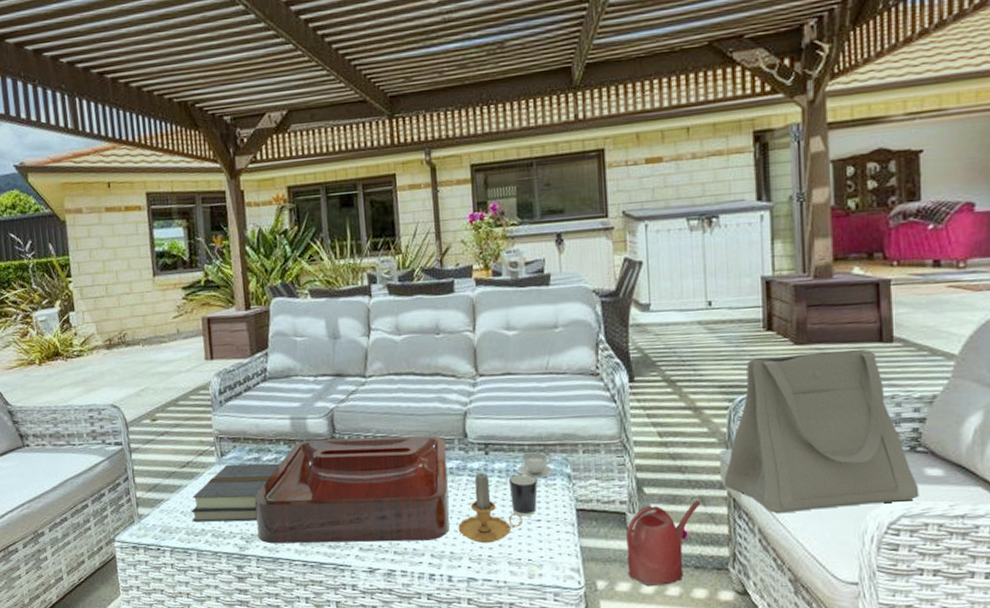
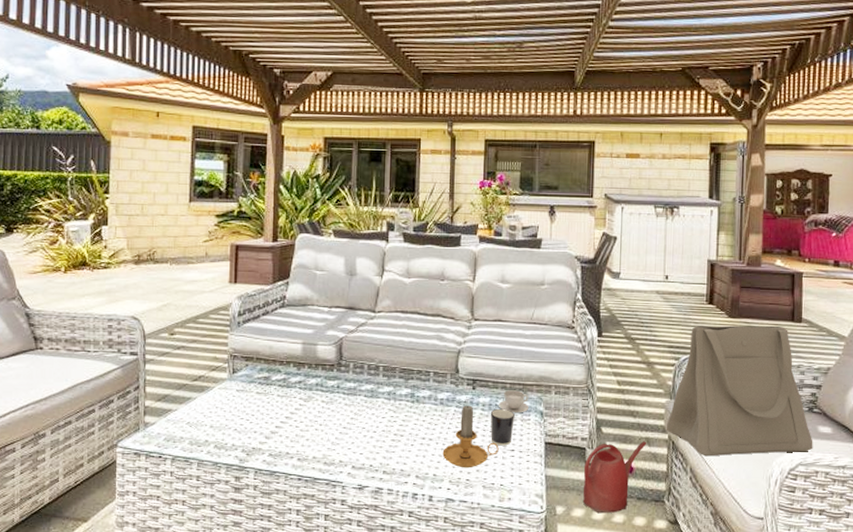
book: present [190,463,280,522] -> none [196,381,288,436]
decorative tray: present [254,435,450,544] -> none [259,364,440,463]

